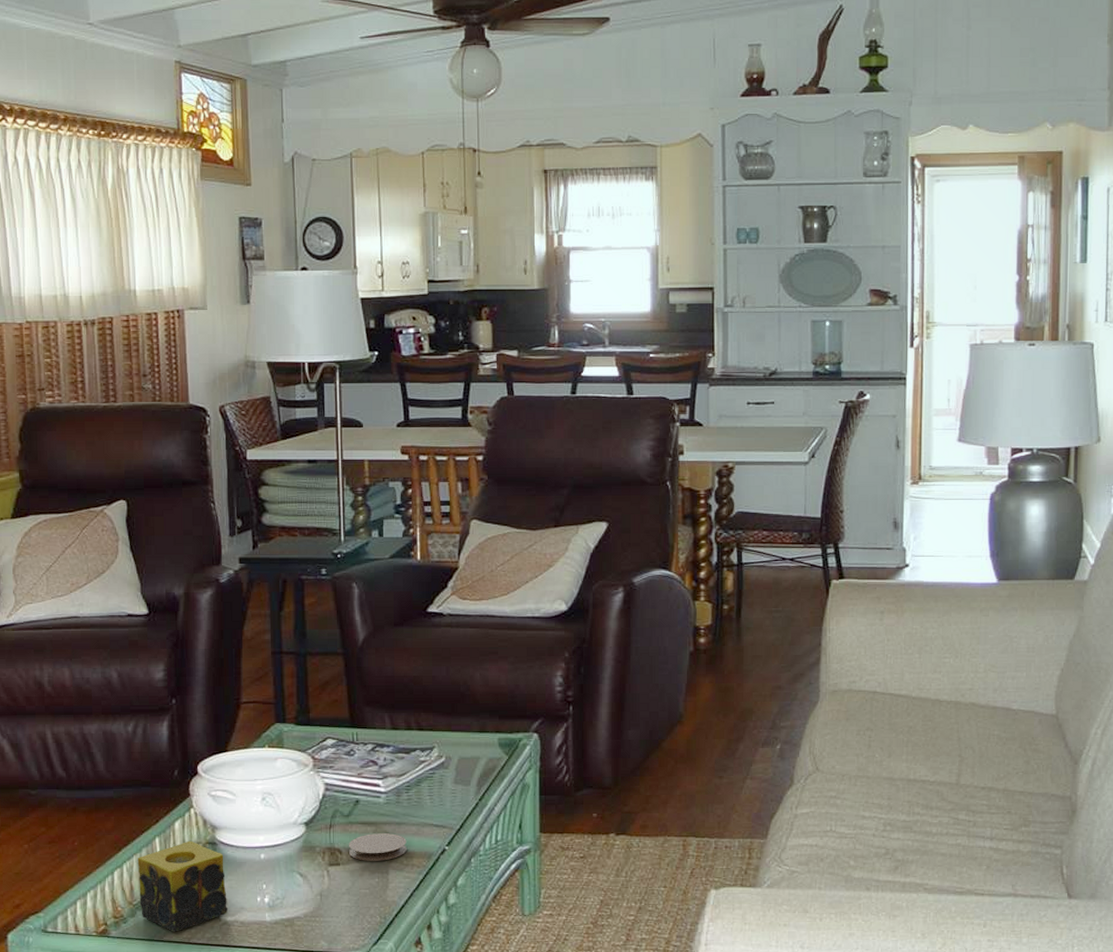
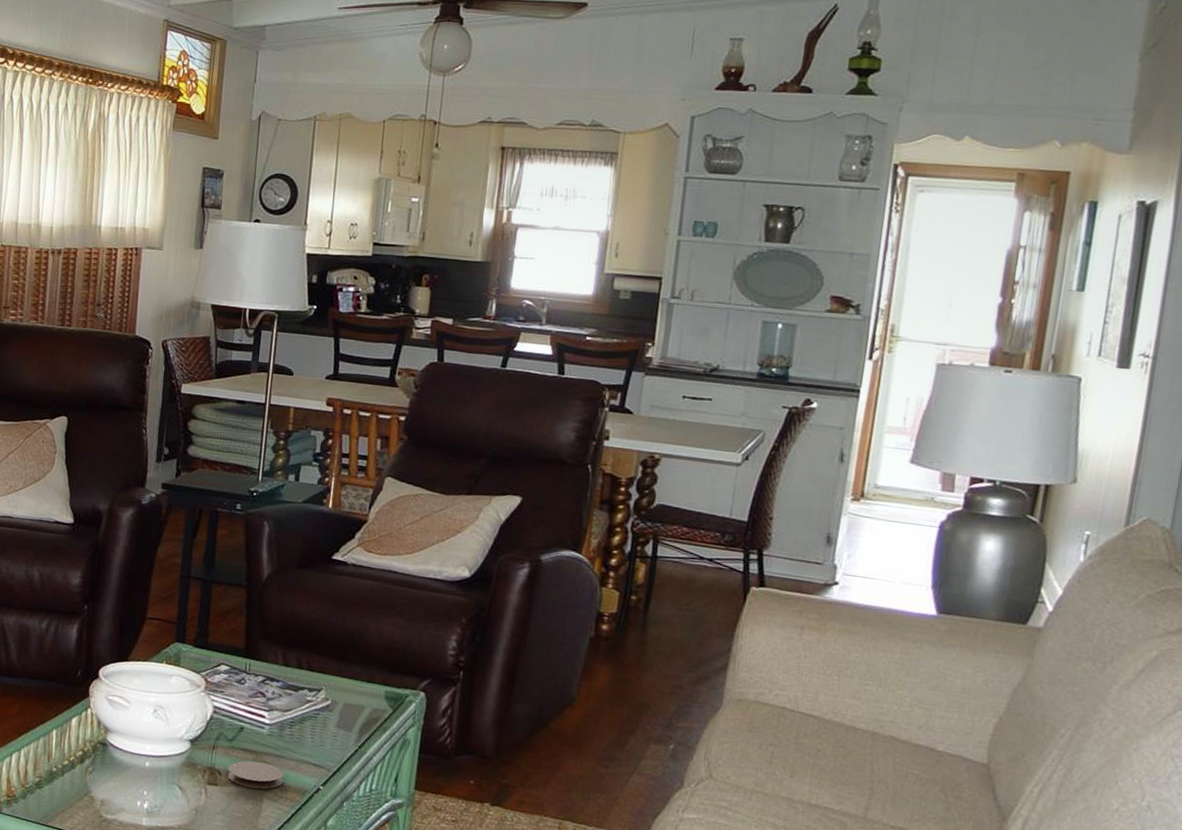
candle: present [137,840,228,932] -> none [31,737,112,820]

